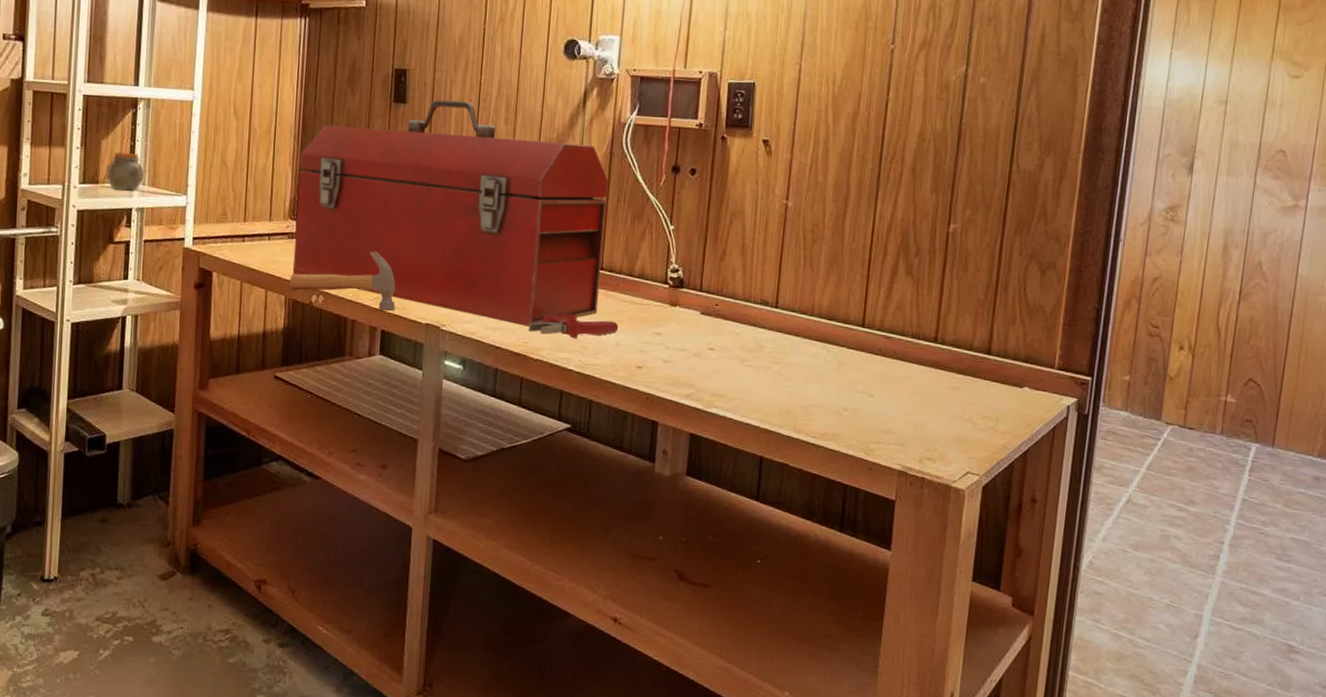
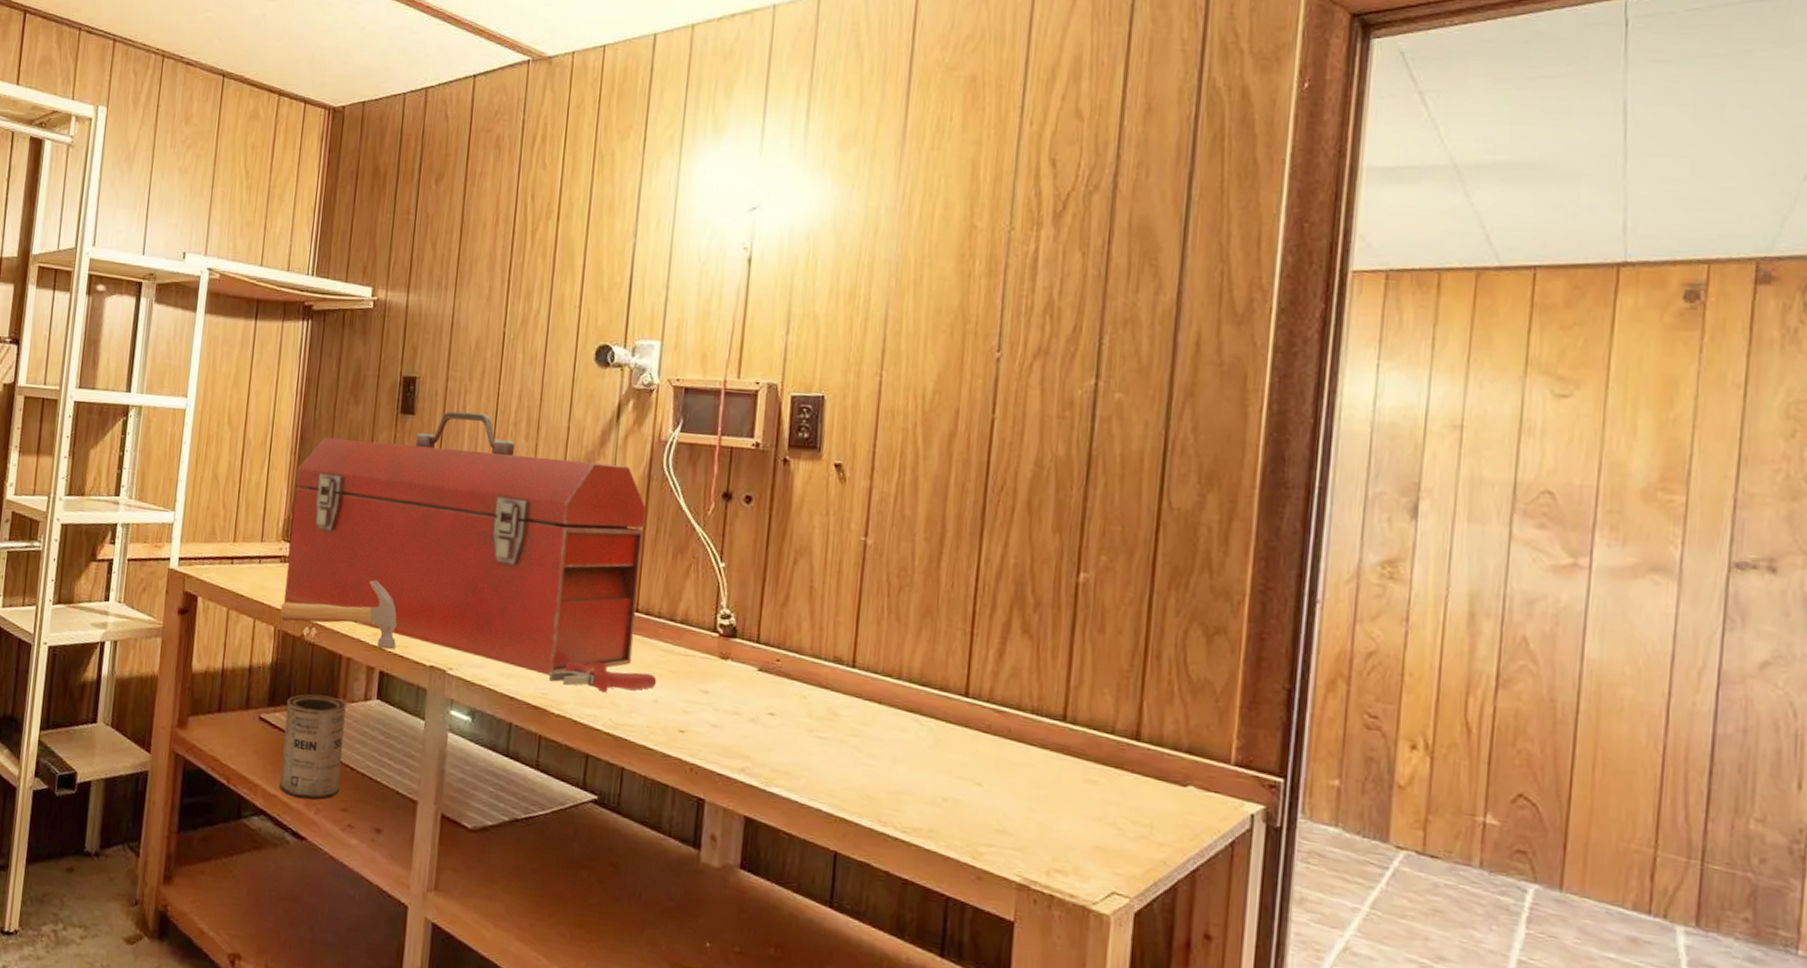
jar: present [106,152,144,191] -> none [92,463,132,505]
paint can: none [295,353,353,445] -> present [279,694,346,800]

